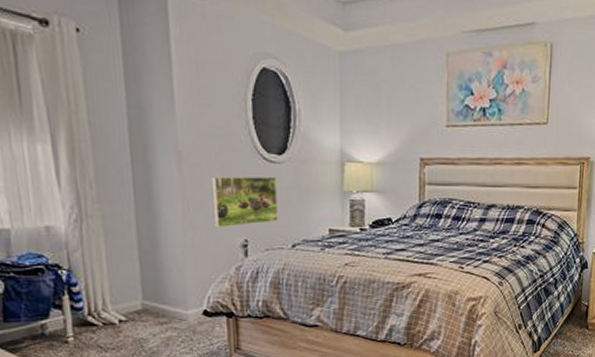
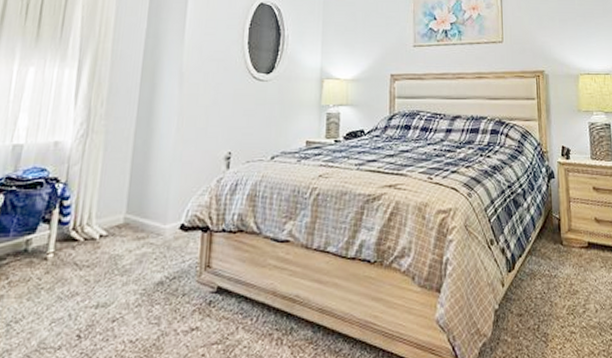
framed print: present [211,176,278,228] -> none [203,93,263,142]

